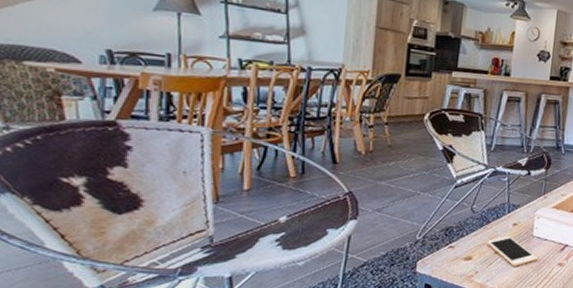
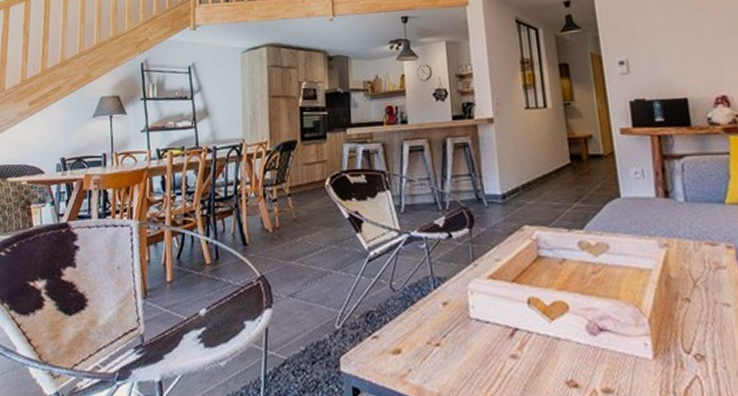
cell phone: present [487,236,538,266] -> none [415,320,482,361]

